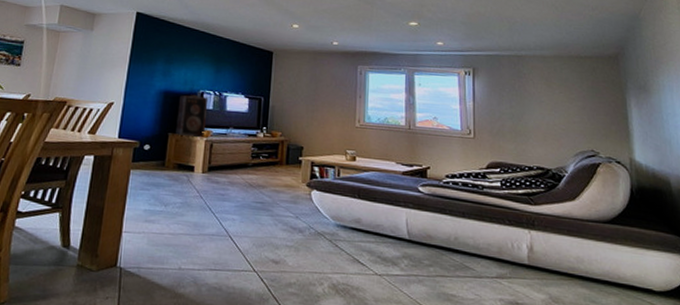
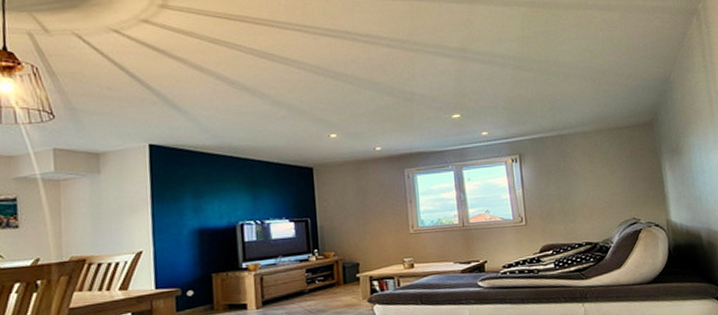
speaker: present [175,94,209,137] -> none [216,227,253,274]

